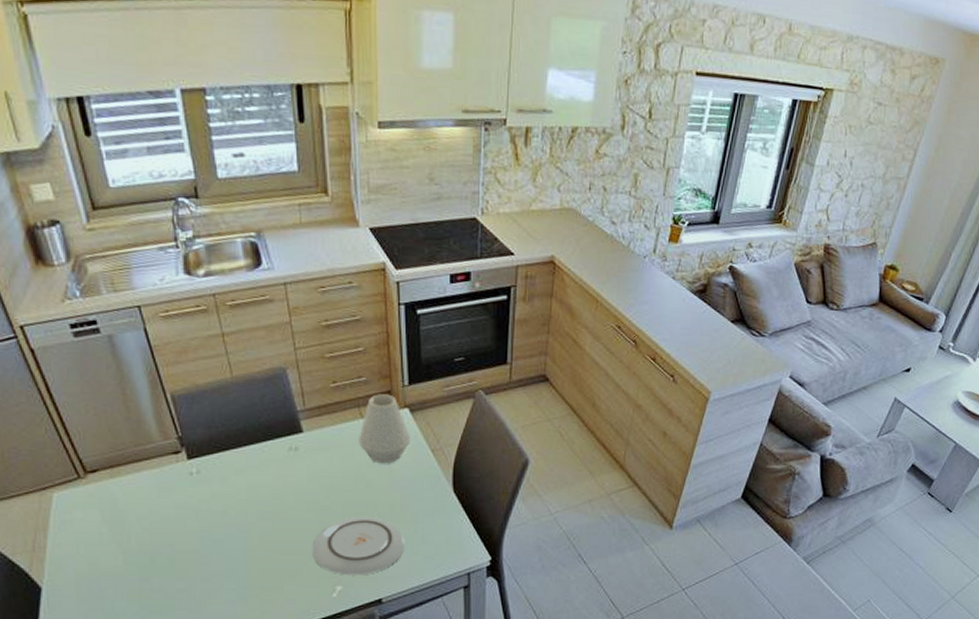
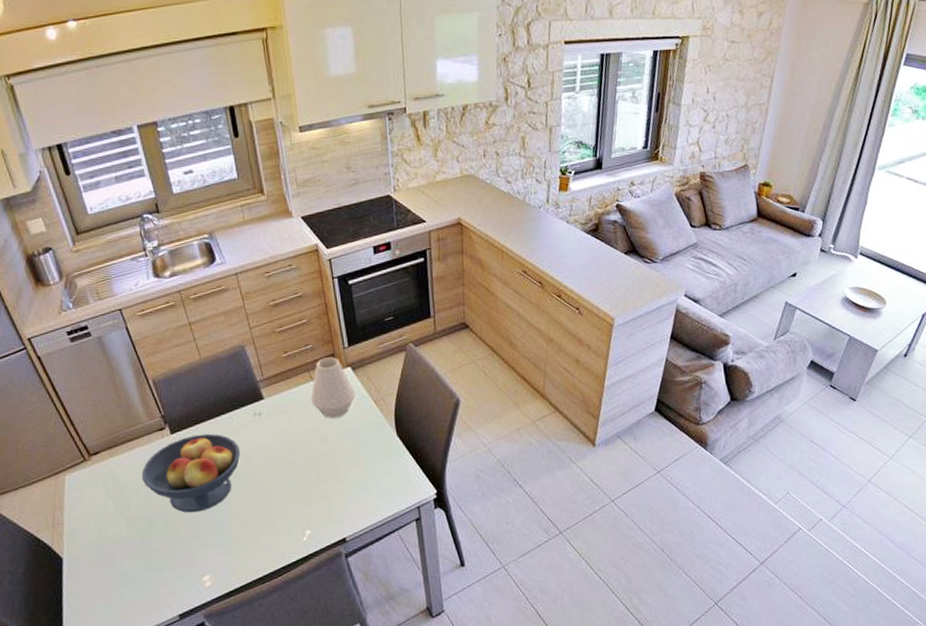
fruit bowl: none [147,463,270,552] -> present [141,433,241,513]
plate: present [312,516,405,576] -> none [281,465,361,521]

